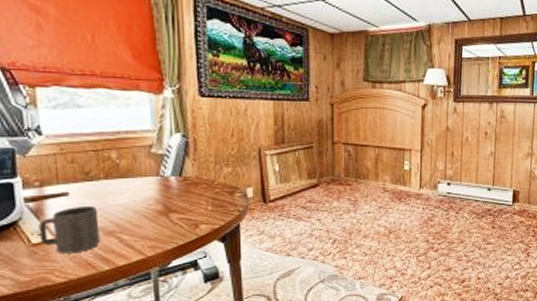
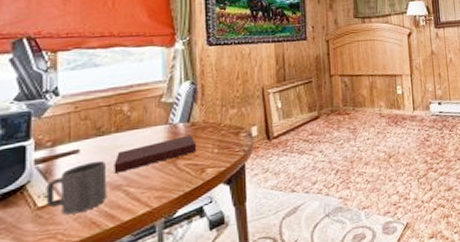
notebook: none [105,190,190,220] -> present [114,135,197,174]

